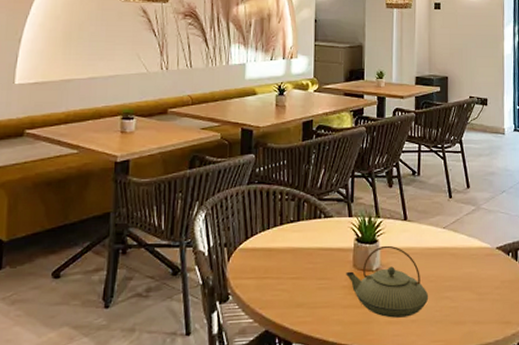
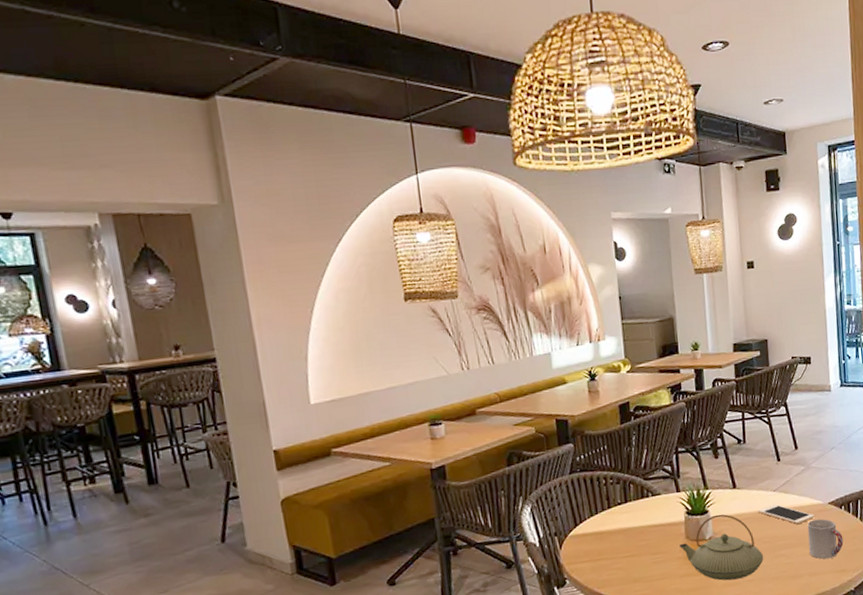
cell phone: none [426,241,482,267] -> present [757,504,815,525]
cup: none [474,263,509,308] -> present [807,518,844,560]

